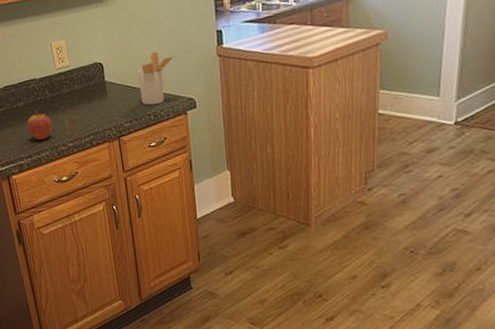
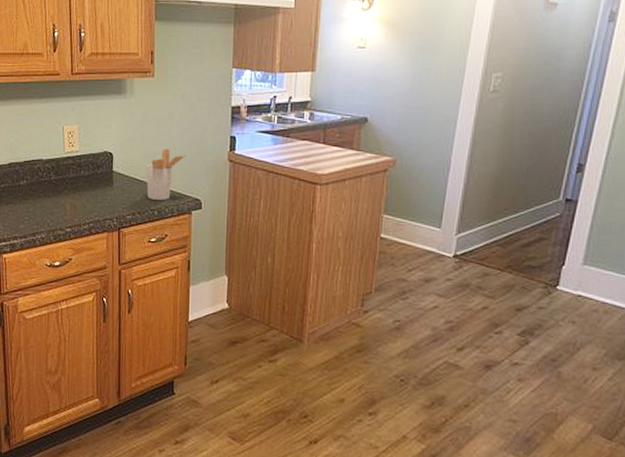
fruit: present [26,109,52,141] -> none [26,190,52,222]

